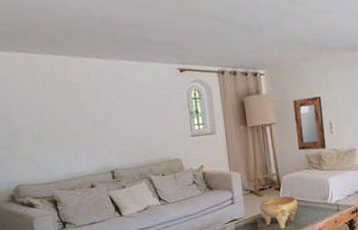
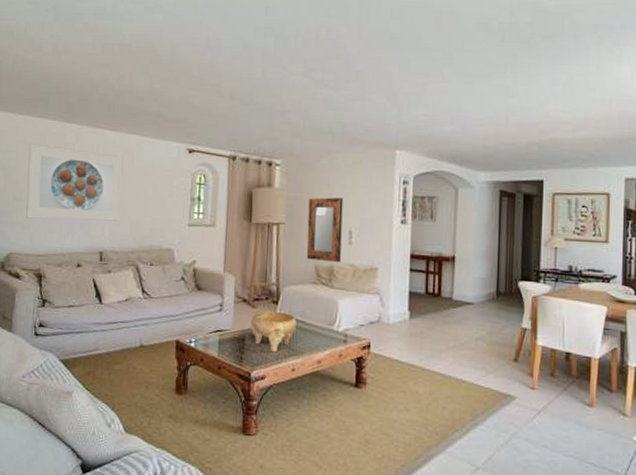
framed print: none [15,78,126,150] -> present [26,143,123,221]

